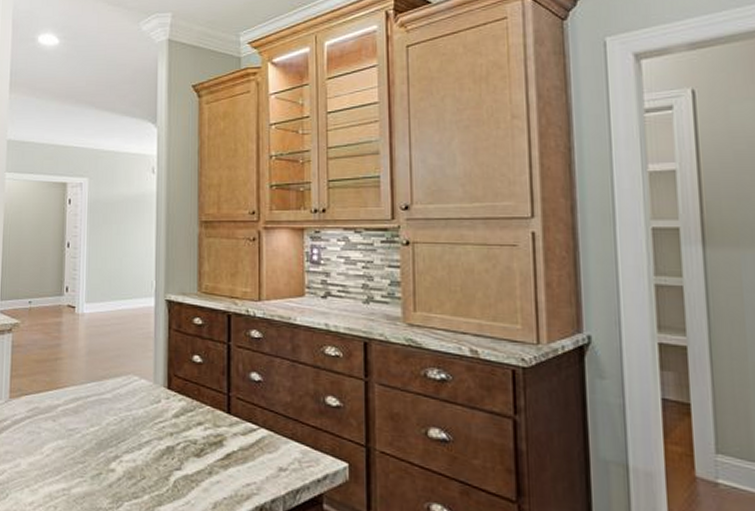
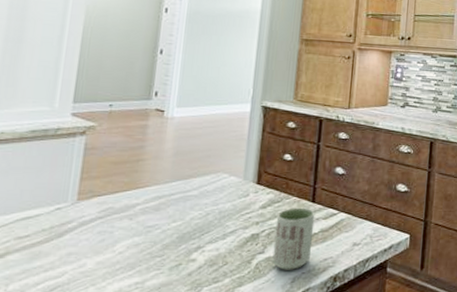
cup: none [190,418,232,493] -> present [272,207,315,270]

